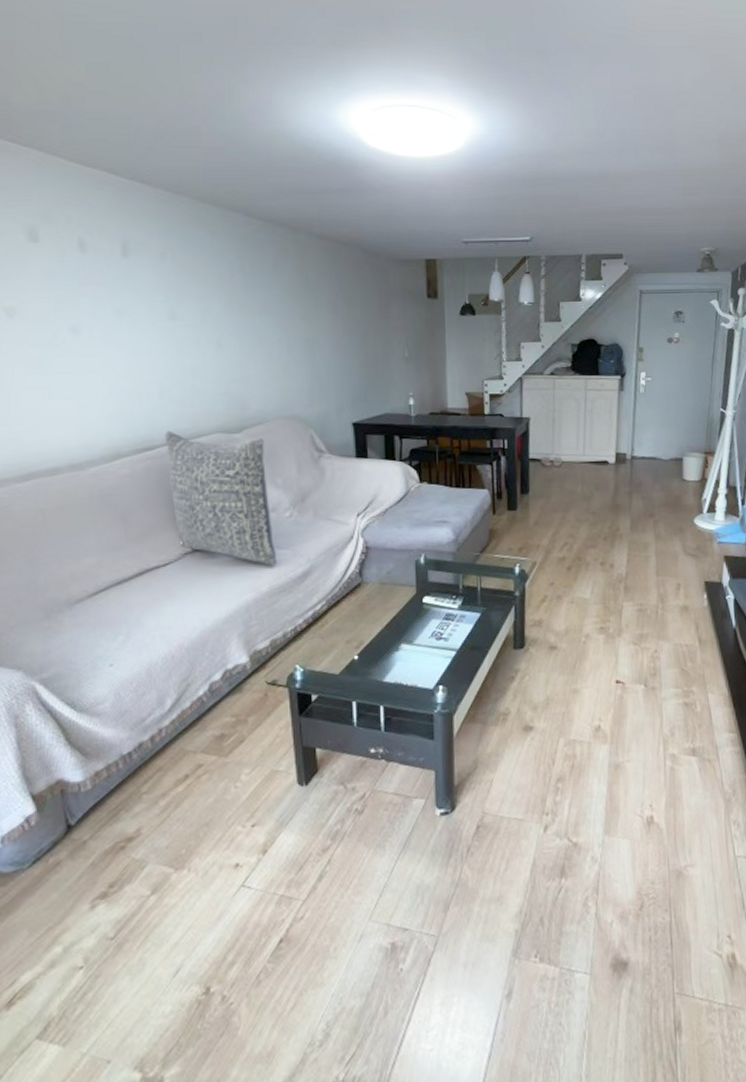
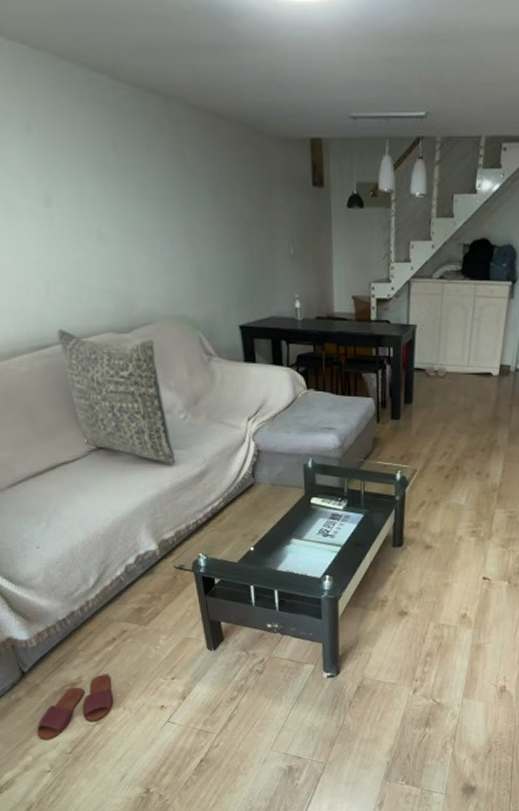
slippers: none [74,823,178,920] -> present [37,674,114,739]

